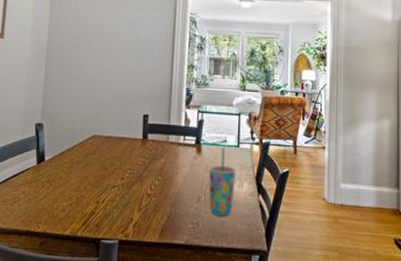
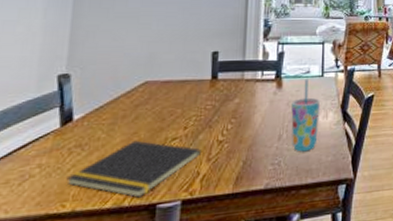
notepad: none [40,183,134,231] -> present [66,140,201,198]

